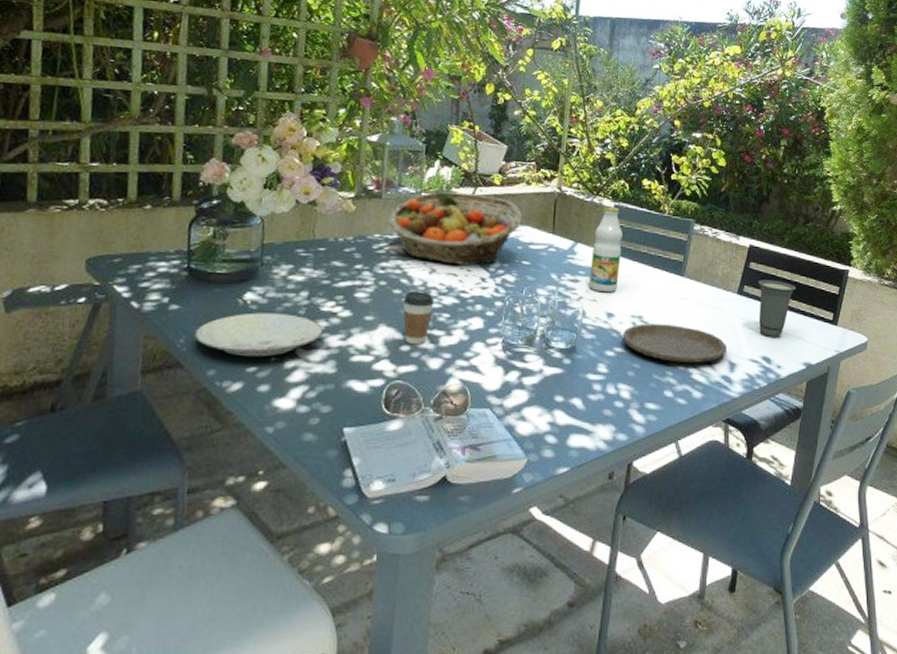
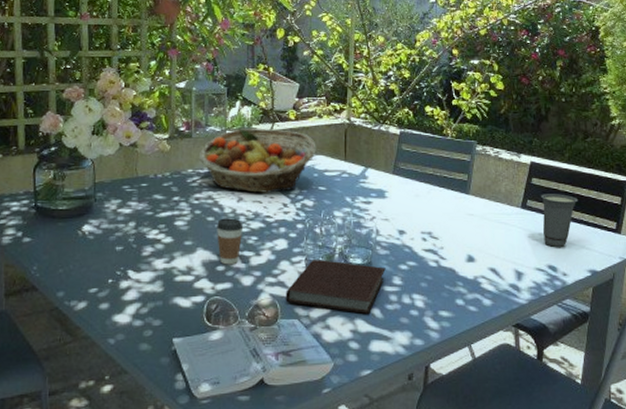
plate: present [194,312,324,358] -> none [44,242,150,280]
notebook: none [477,342,591,404] -> present [286,260,386,314]
bottle: present [588,206,622,293] -> none [380,133,409,212]
plate: present [622,323,728,364] -> none [414,239,514,274]

